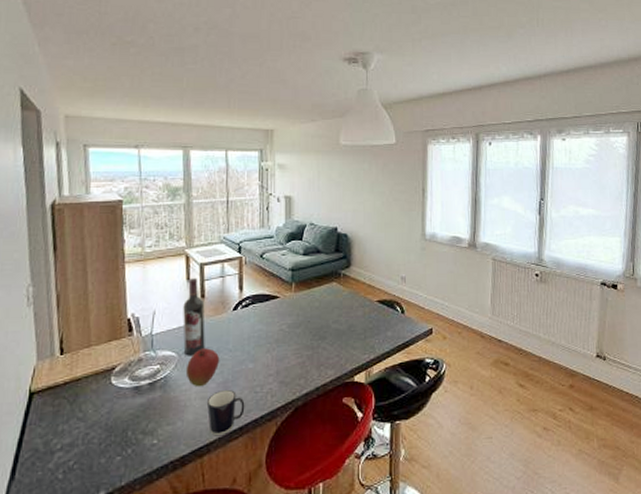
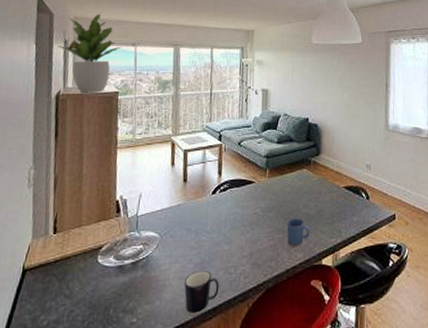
potted plant: none [48,111,123,202] -> present [57,14,121,93]
wine bottle: present [183,278,205,356] -> none [165,164,187,237]
fruit: present [185,348,220,387] -> none [166,230,198,268]
mug: none [315,334,341,363] -> present [286,218,310,246]

